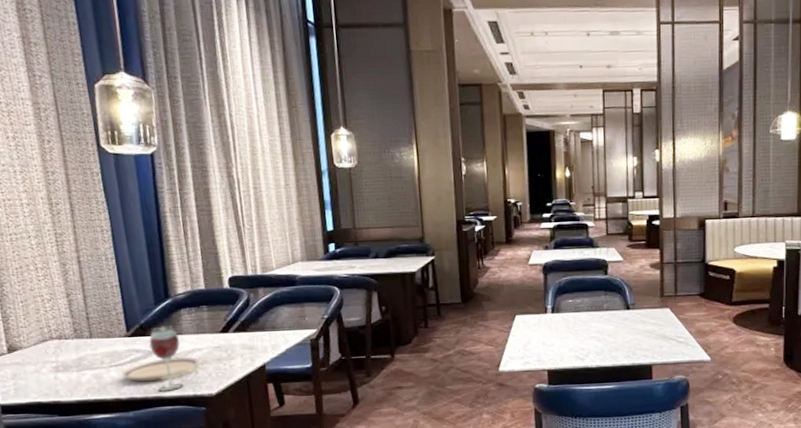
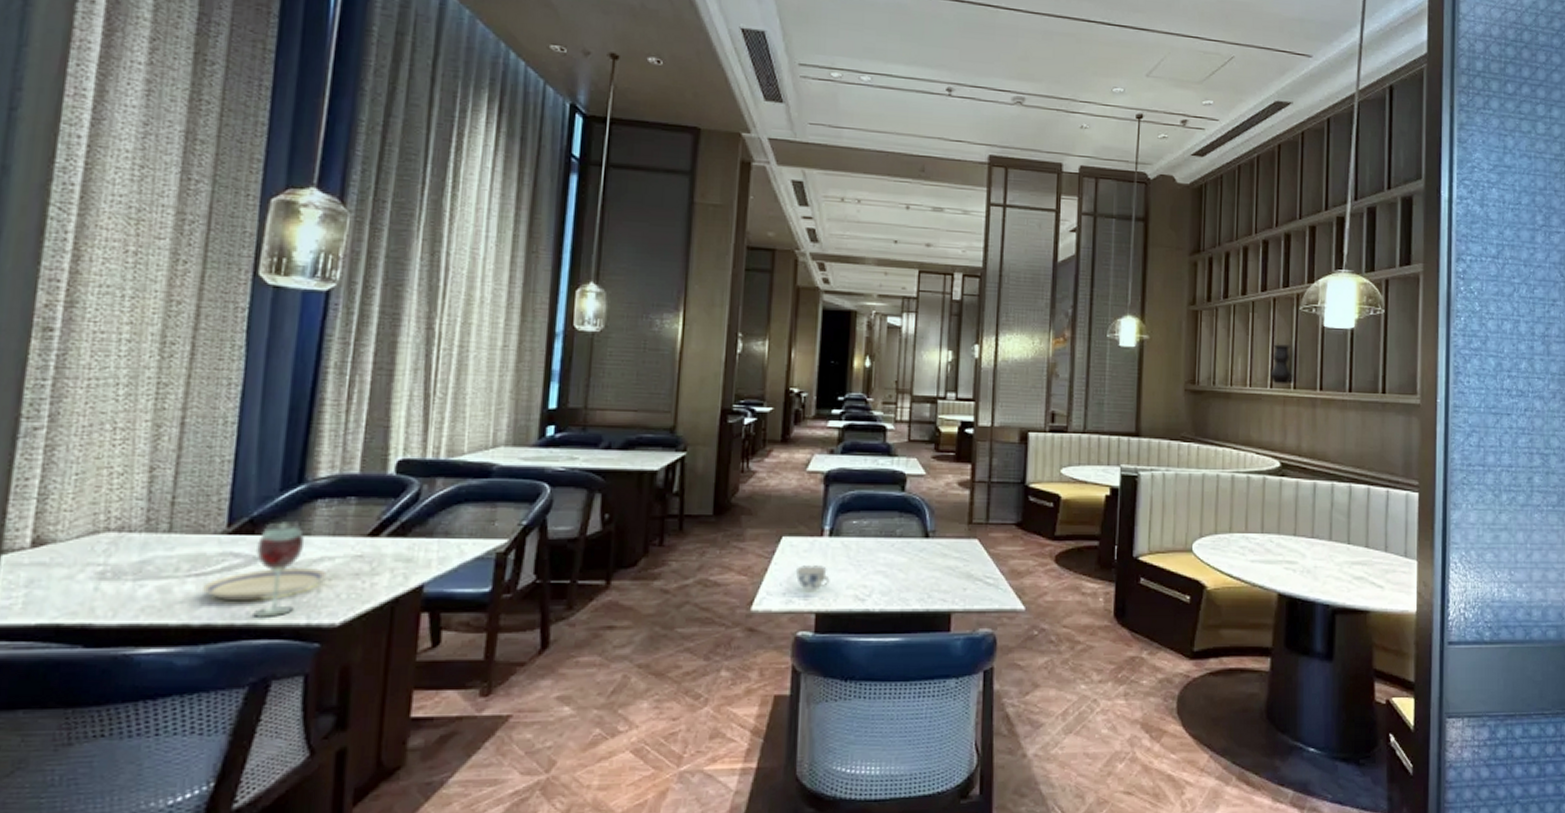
teacup: none [530,335,556,356] -> present [796,565,830,593]

